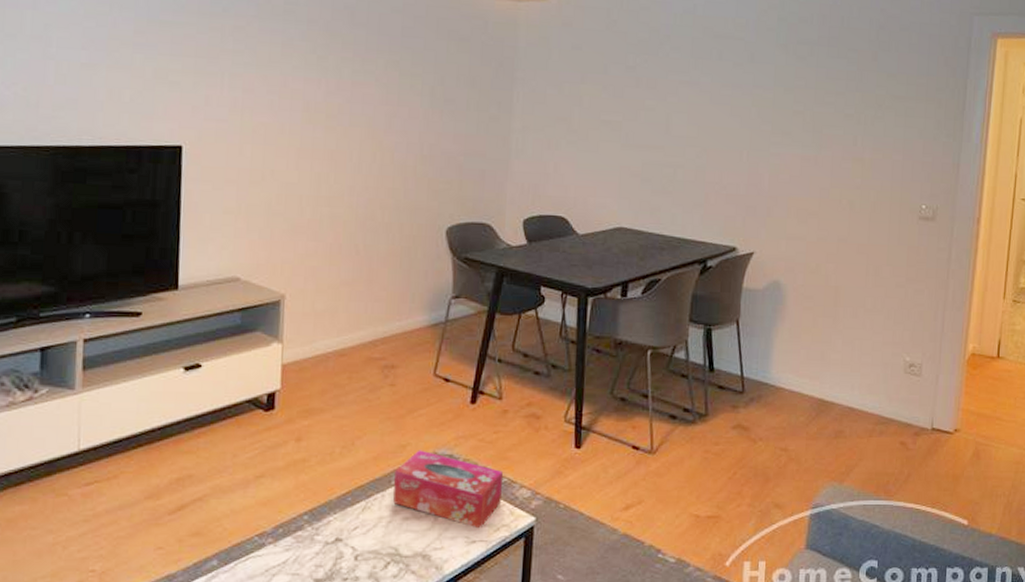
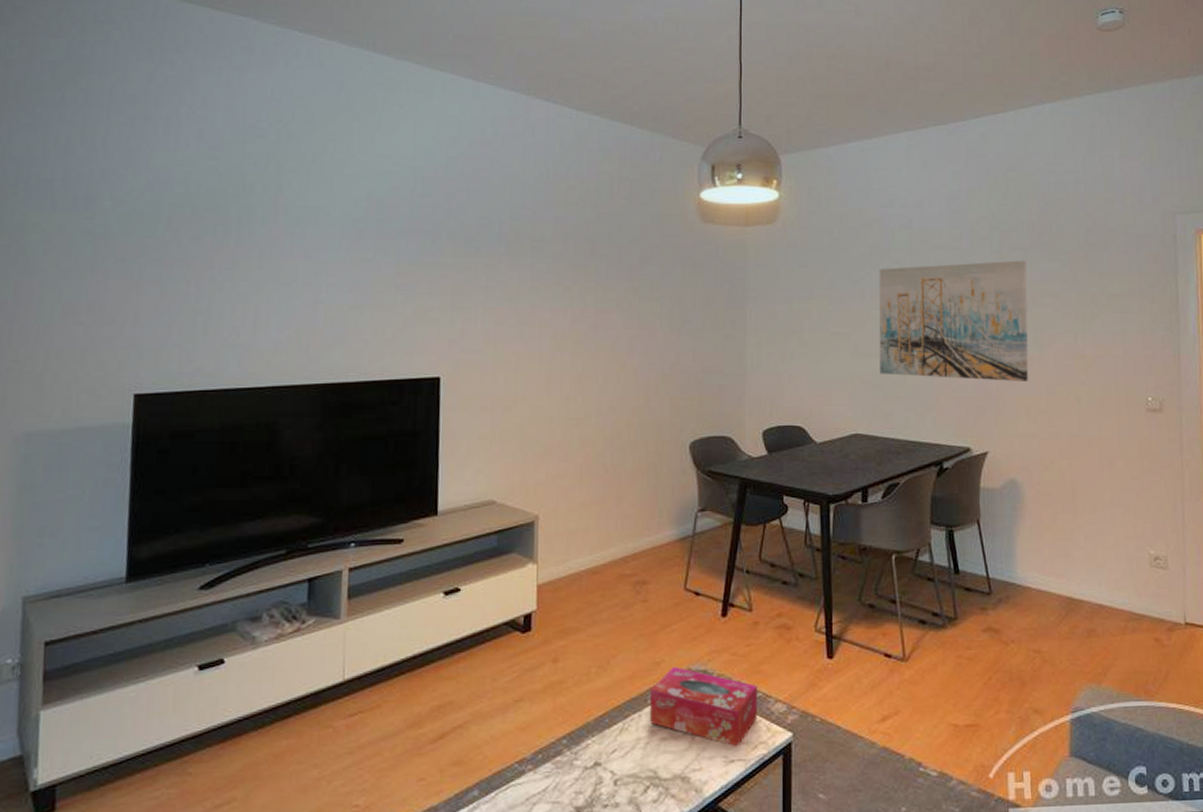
wall art: none [650,55,813,182] -> present [879,260,1029,381]

